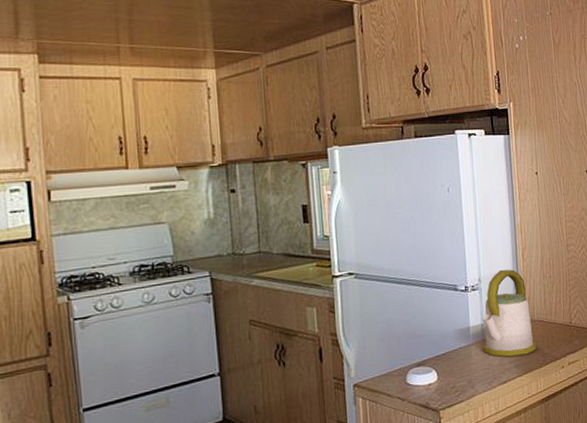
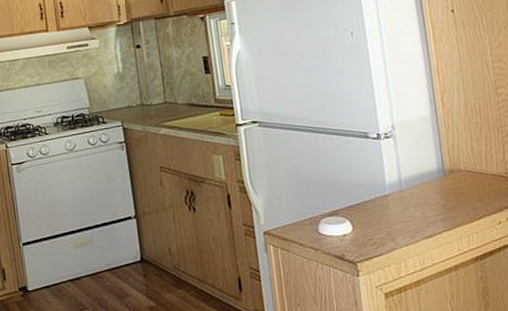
kettle: present [482,269,537,357] -> none [398,115,466,209]

